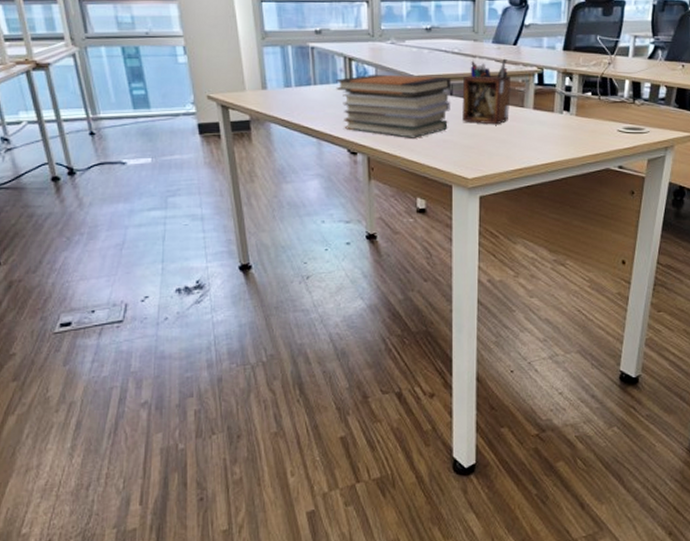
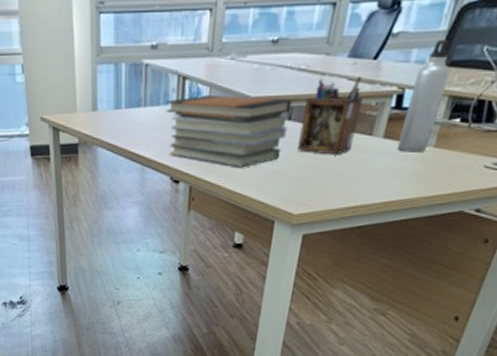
water bottle: none [546,30,576,121] -> present [396,39,450,153]

